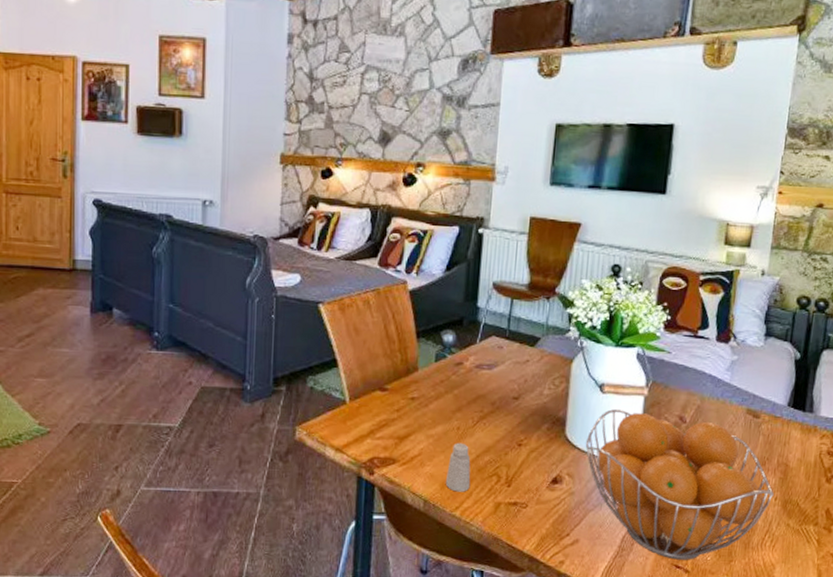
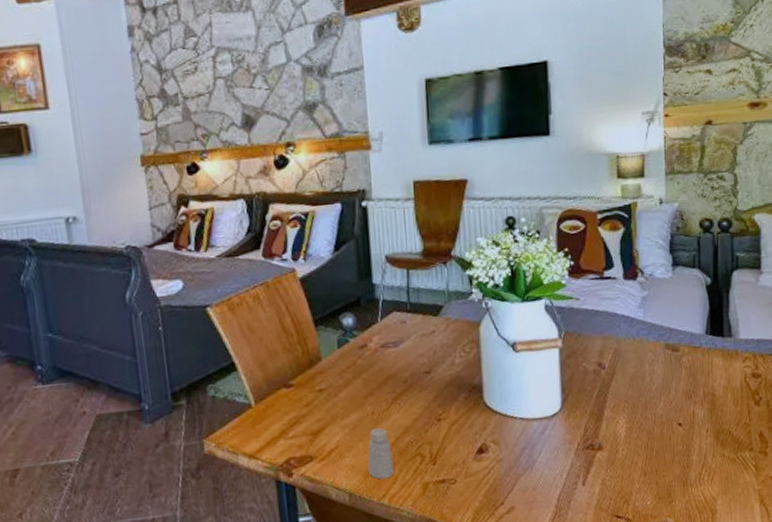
fruit basket: present [585,409,774,560] -> none [506,363,705,510]

